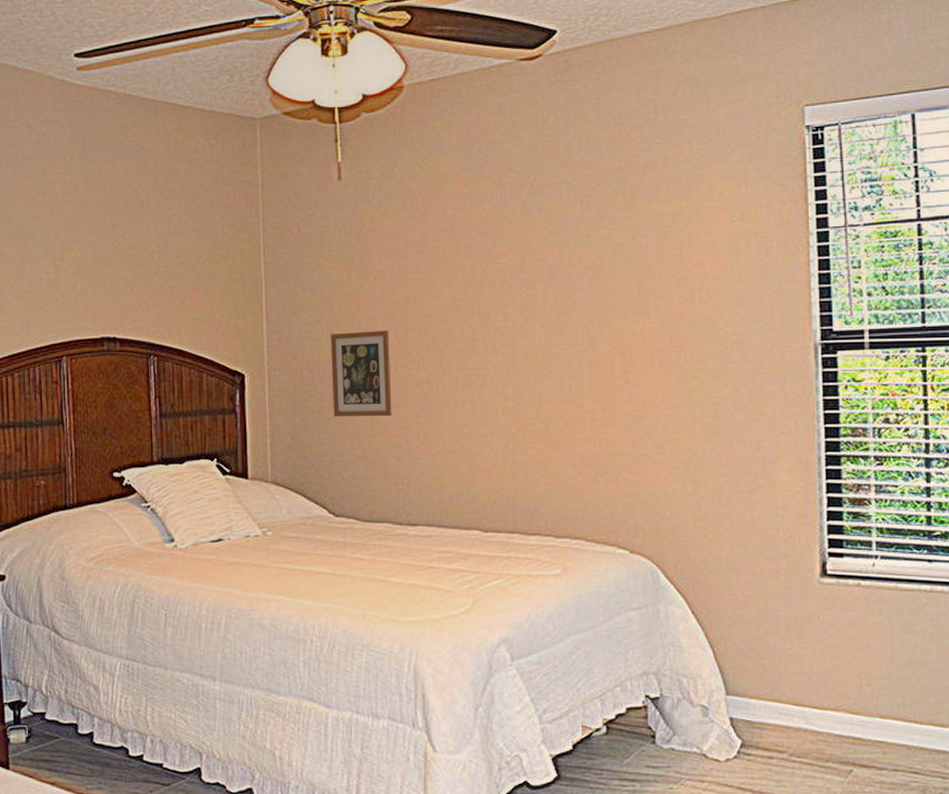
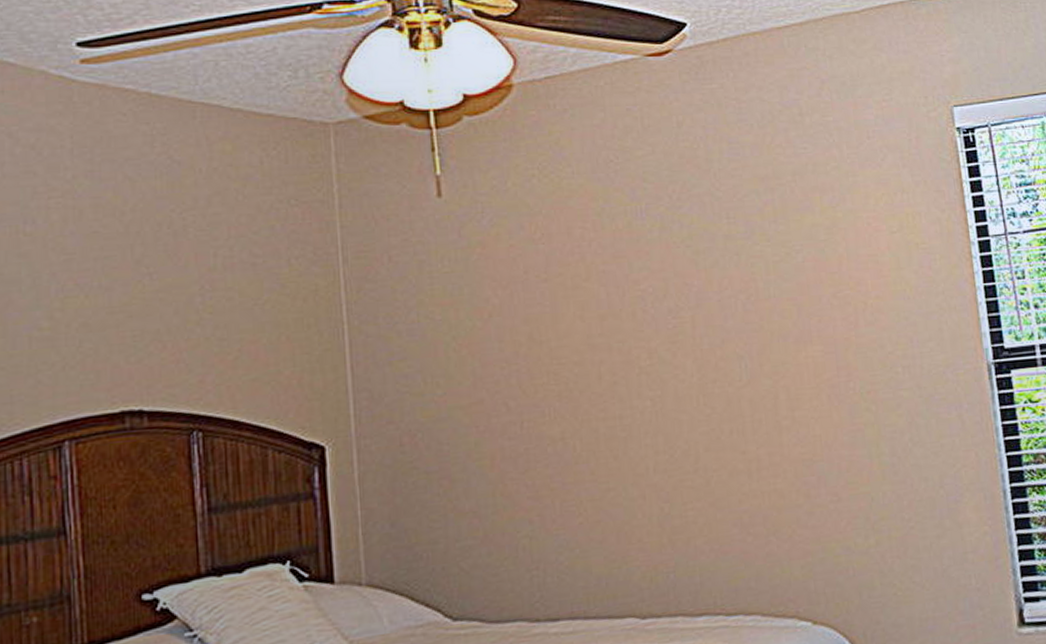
picture frame: present [331,330,392,417] -> none [437,378,520,492]

